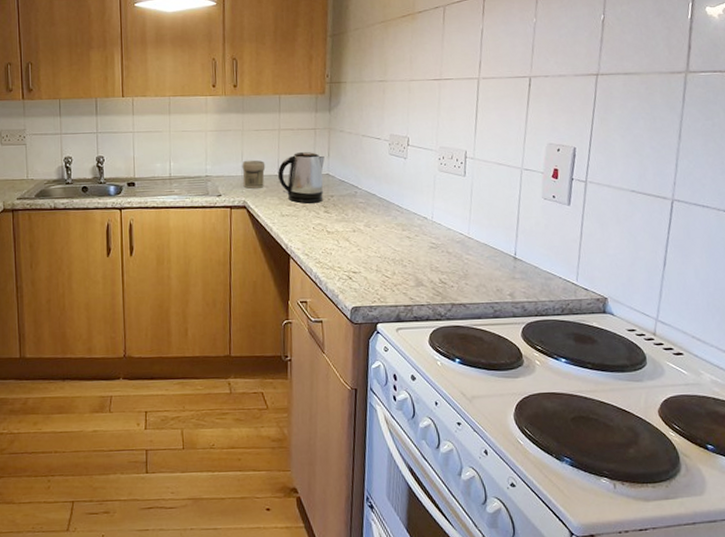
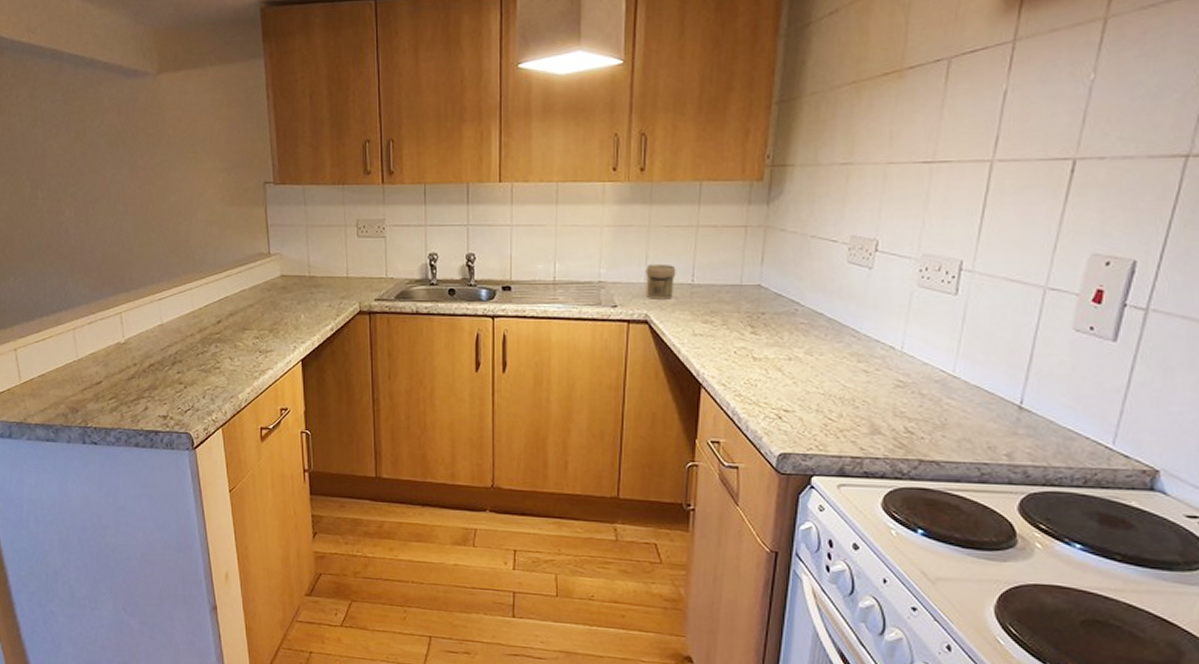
kettle: present [278,151,325,204] -> none [693,255,756,321]

